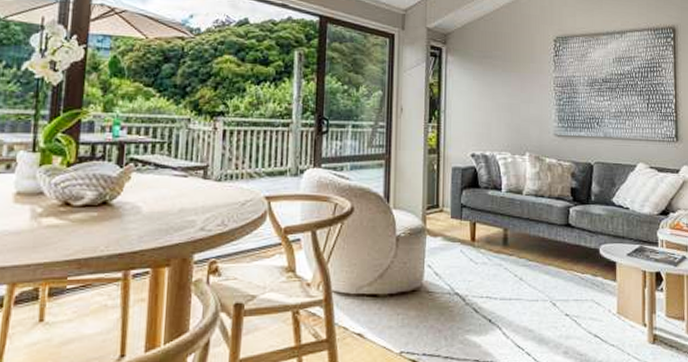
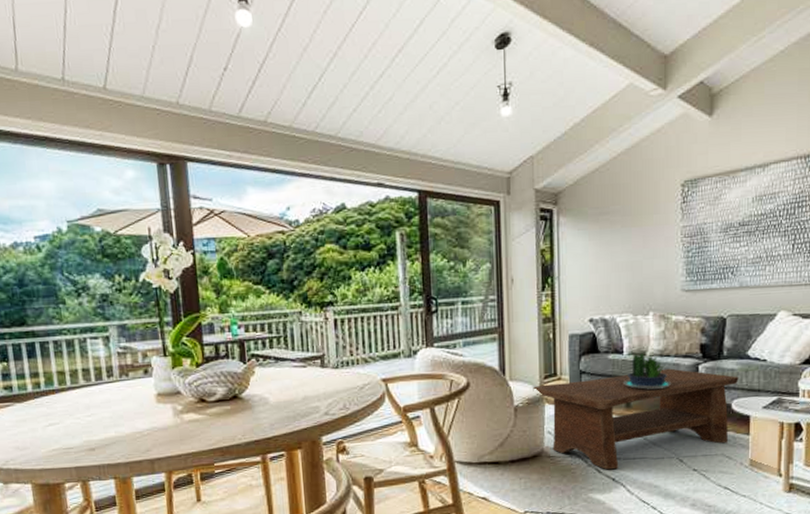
coffee table: none [415,209,605,310] -> present [533,368,739,470]
potted plant: none [501,191,545,228] -> present [624,353,671,390]

